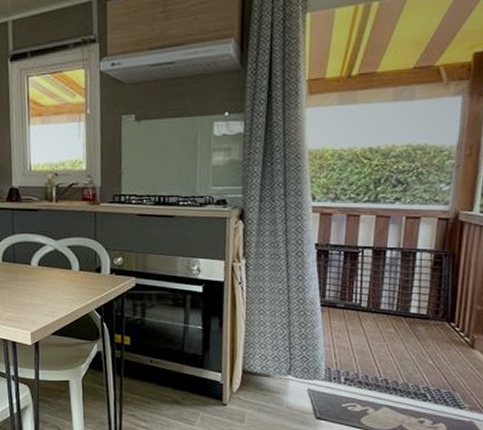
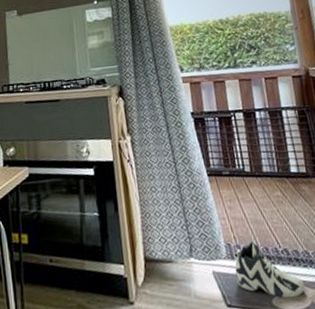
sneaker: none [330,369,396,419] -> present [235,241,305,299]

